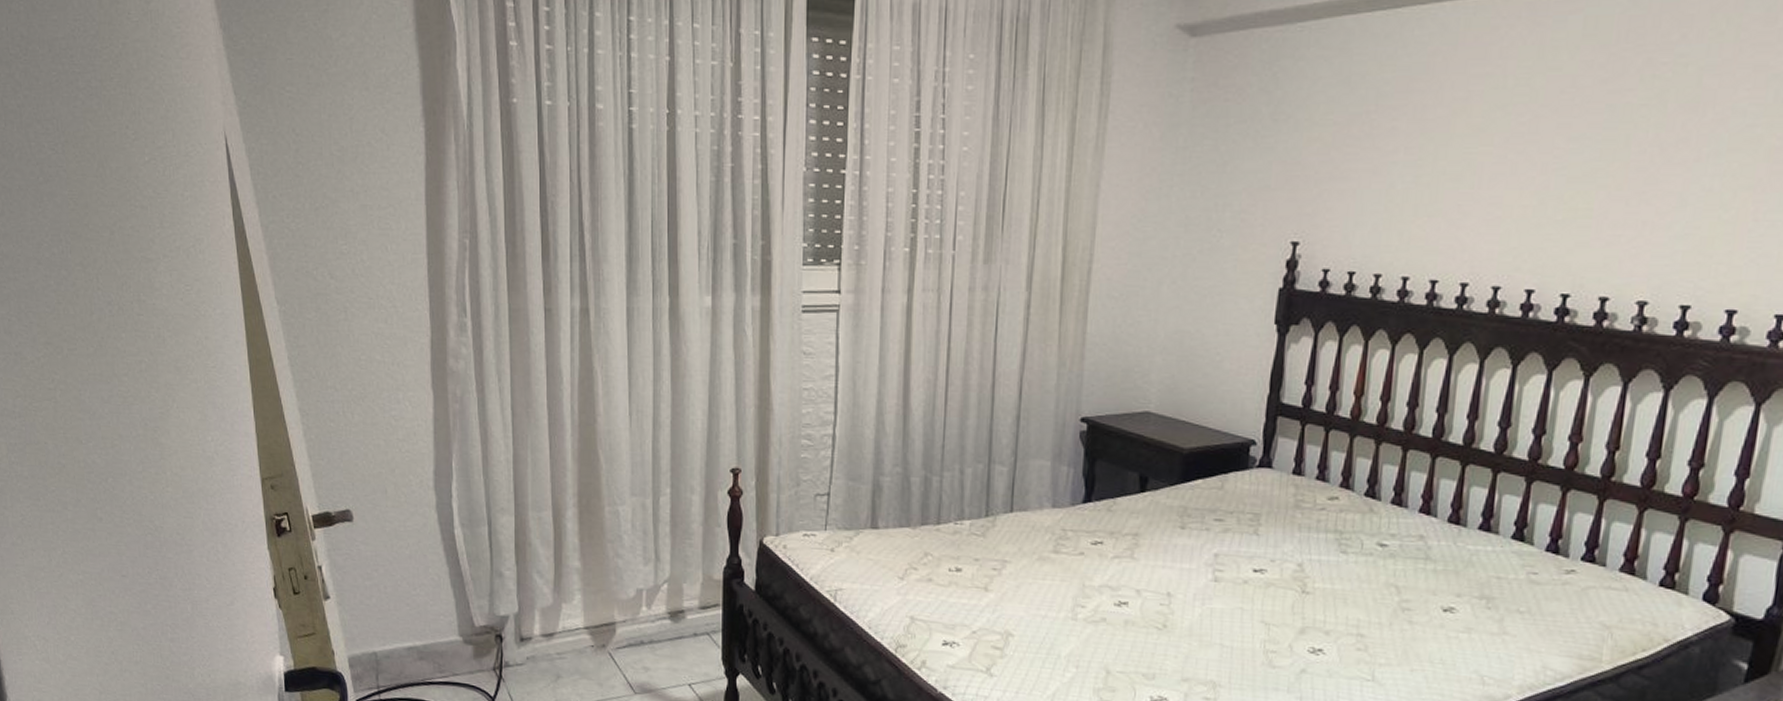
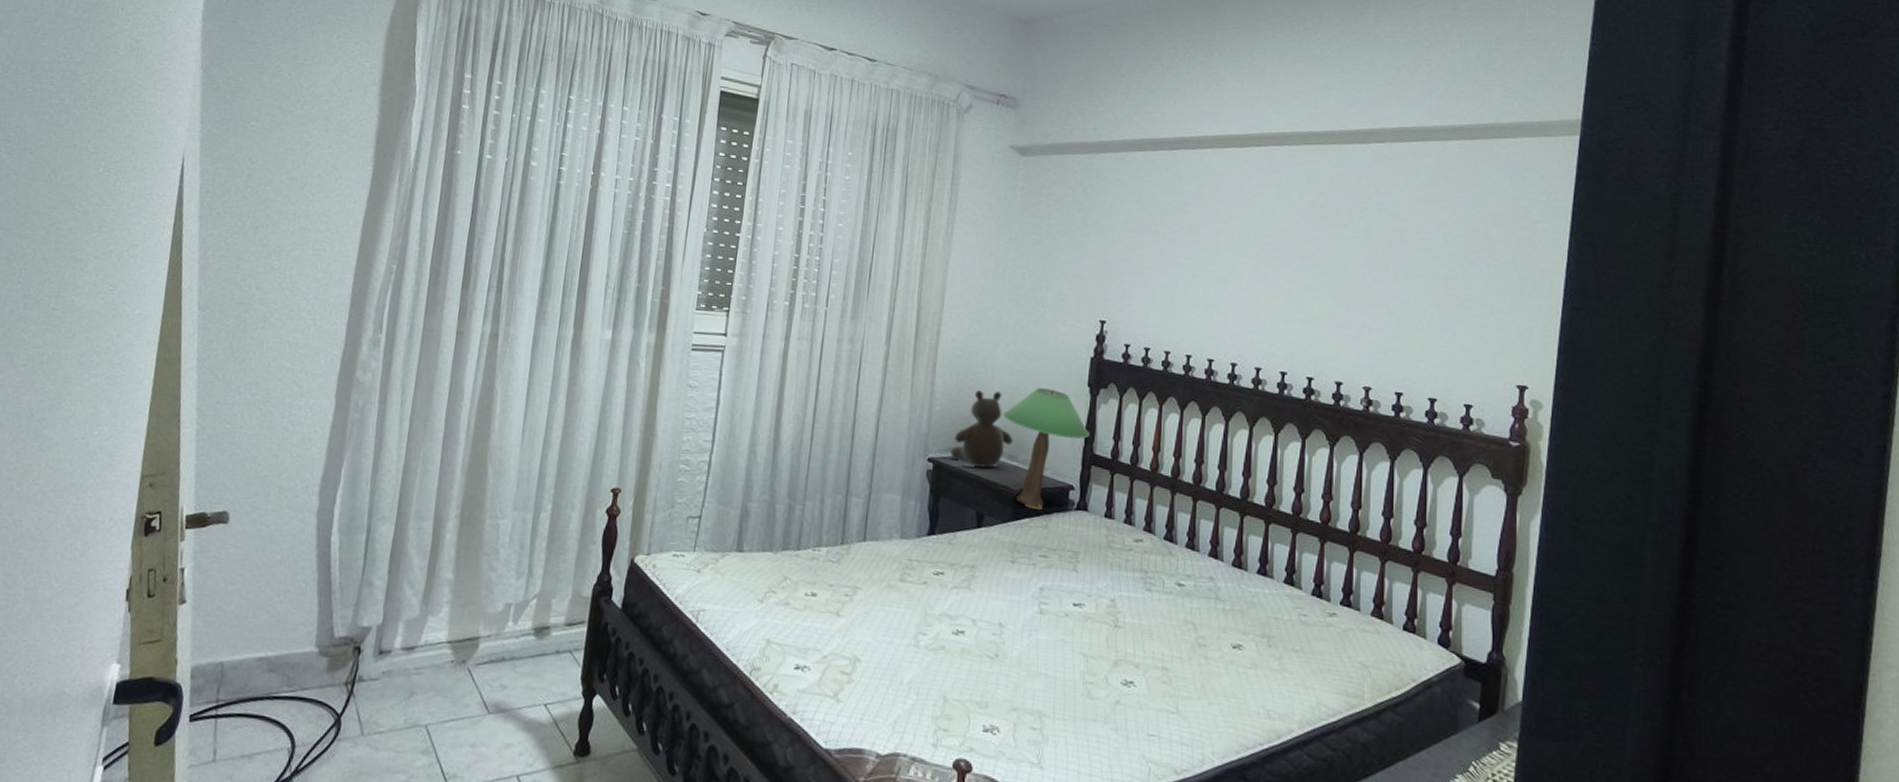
teddy bear: none [1107,336,1182,426] -> present [950,390,1013,468]
table lamp: none [1169,329,1277,469] -> present [1002,388,1091,510]

